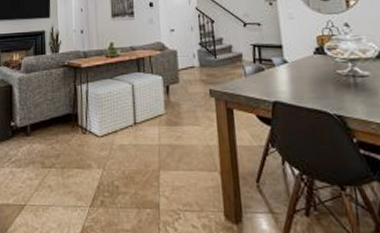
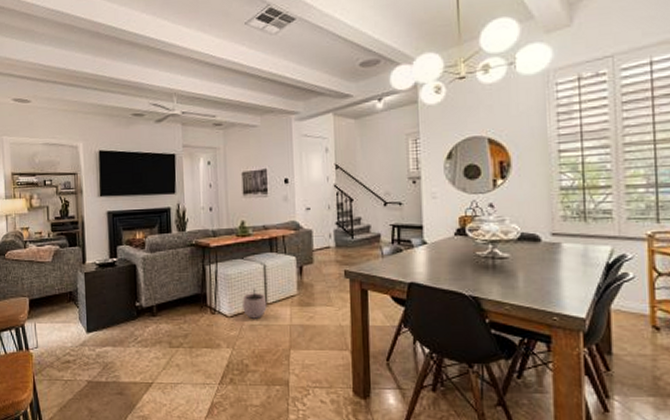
plant pot: none [112,108,136,138] -> present [243,289,267,319]

